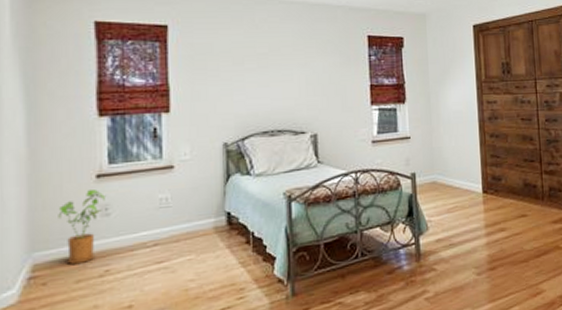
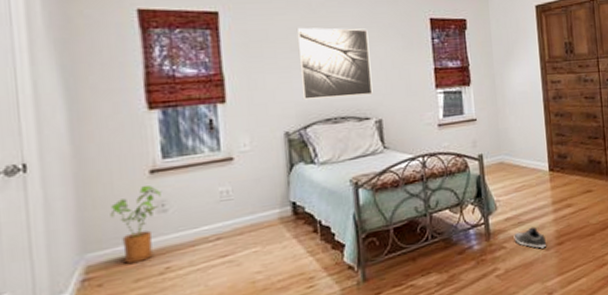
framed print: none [239,41,309,112] -> present [296,27,373,100]
shoe: none [444,249,477,273] -> present [514,226,546,249]

